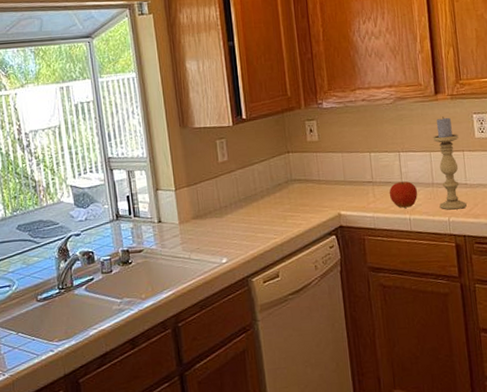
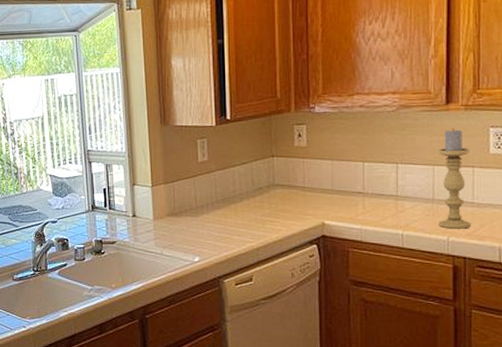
fruit: present [389,181,418,208] -> none [381,195,415,223]

